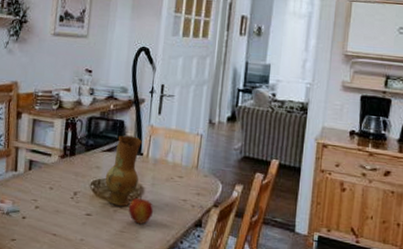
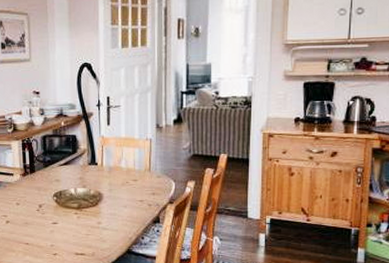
ceramic jug: present [105,135,142,206] -> none [65,148,96,212]
apple: present [129,195,153,224] -> none [91,201,113,226]

